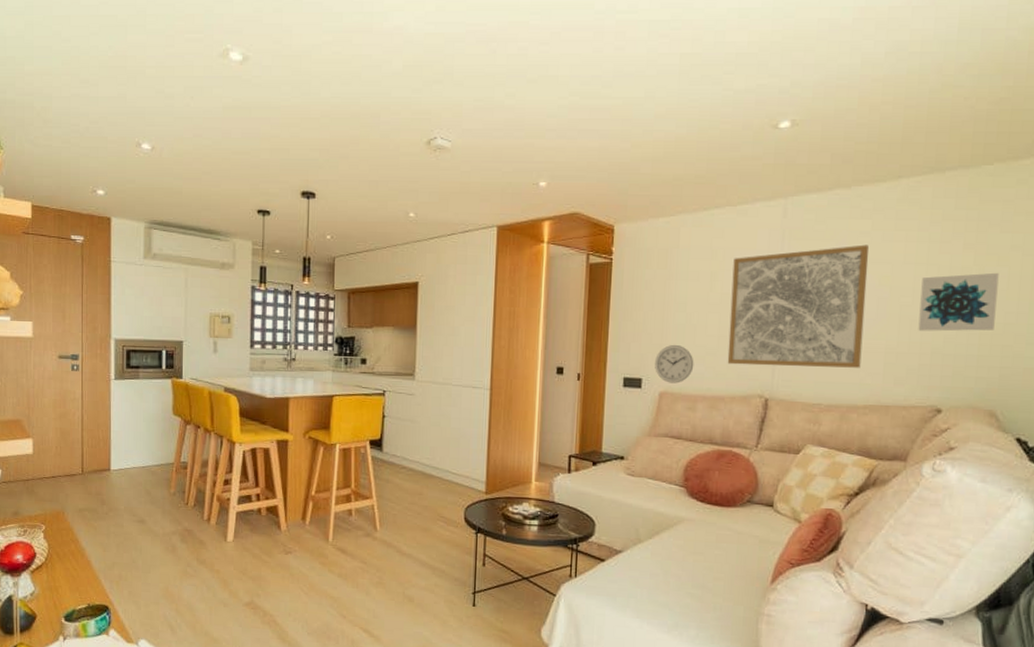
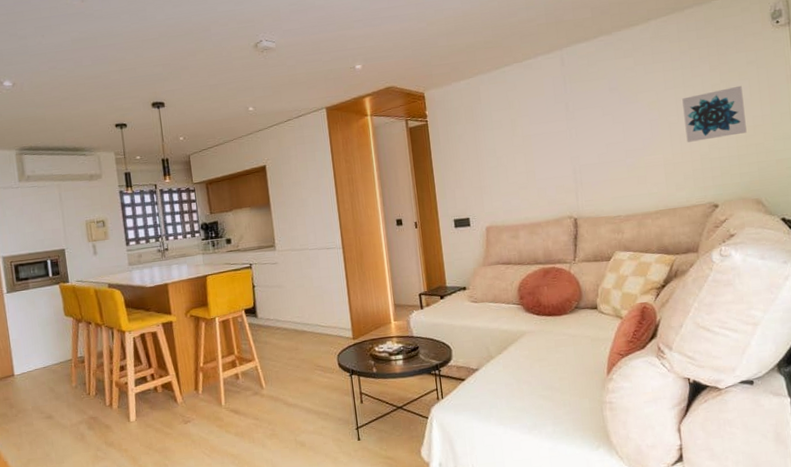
wall clock: present [655,344,694,384] -> none [477,184,511,218]
wall art: present [727,244,869,368] -> none [527,78,647,195]

